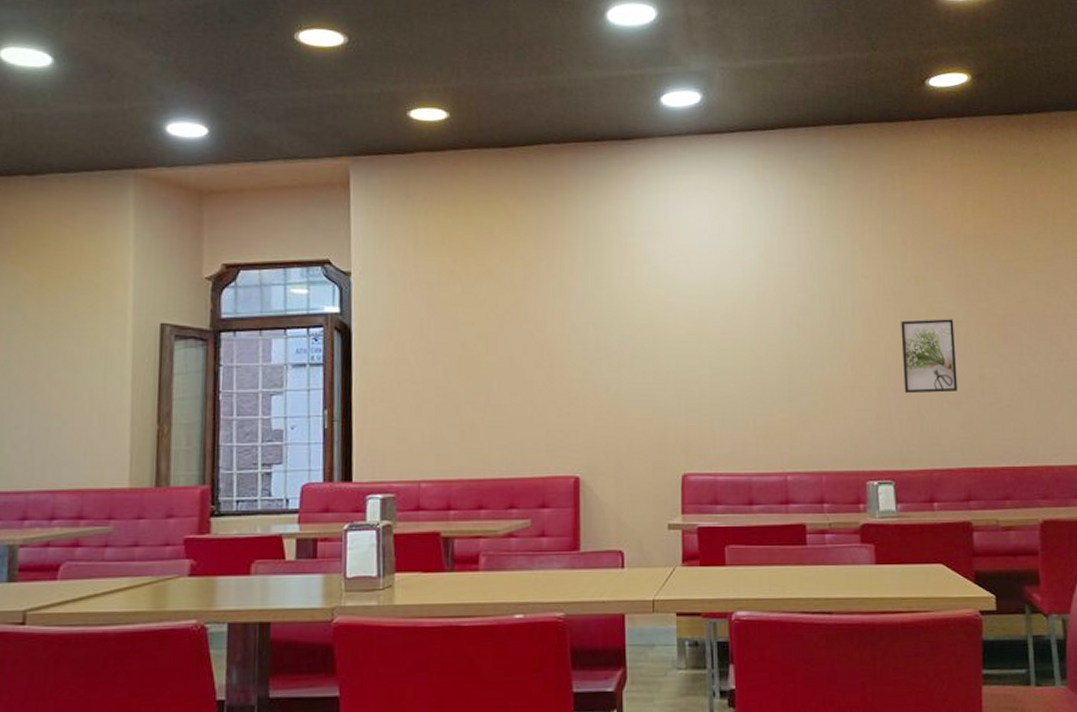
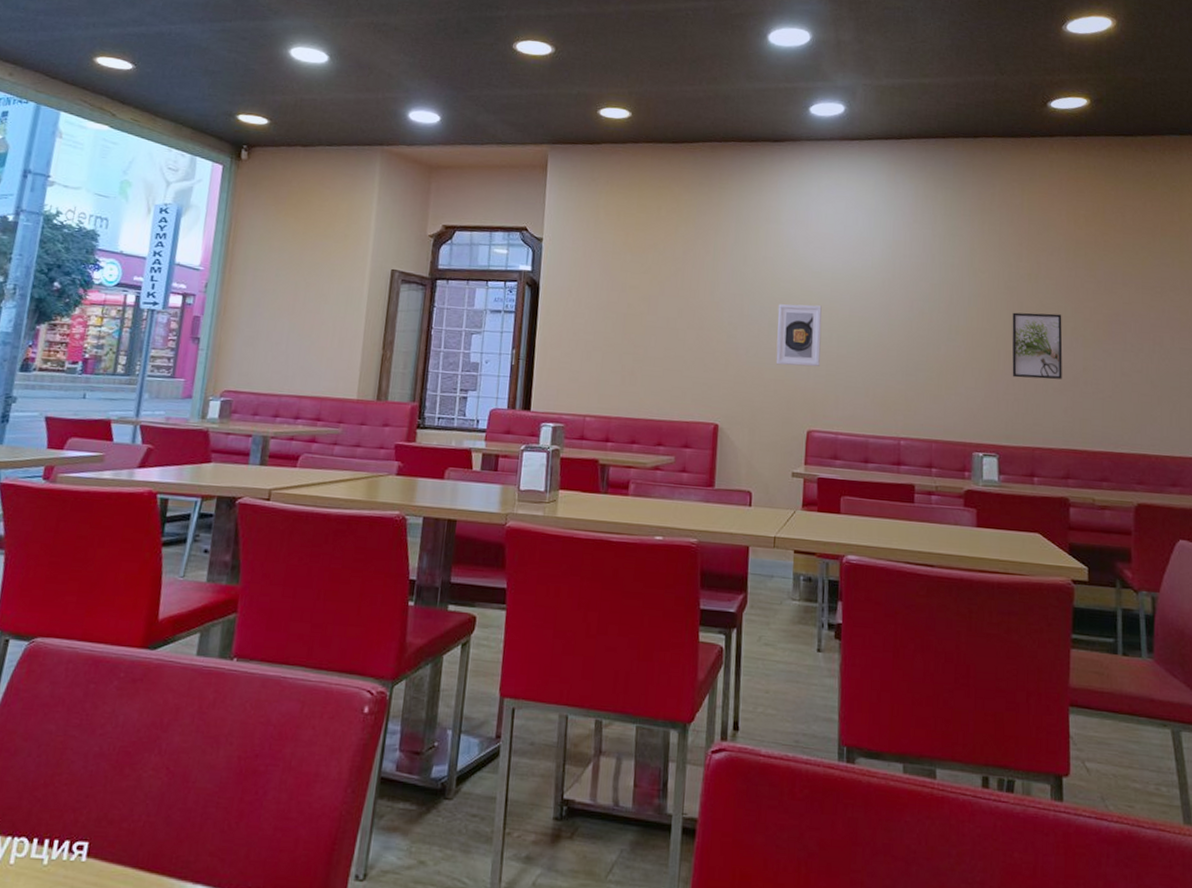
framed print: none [639,329,691,402] -> present [776,304,822,367]

